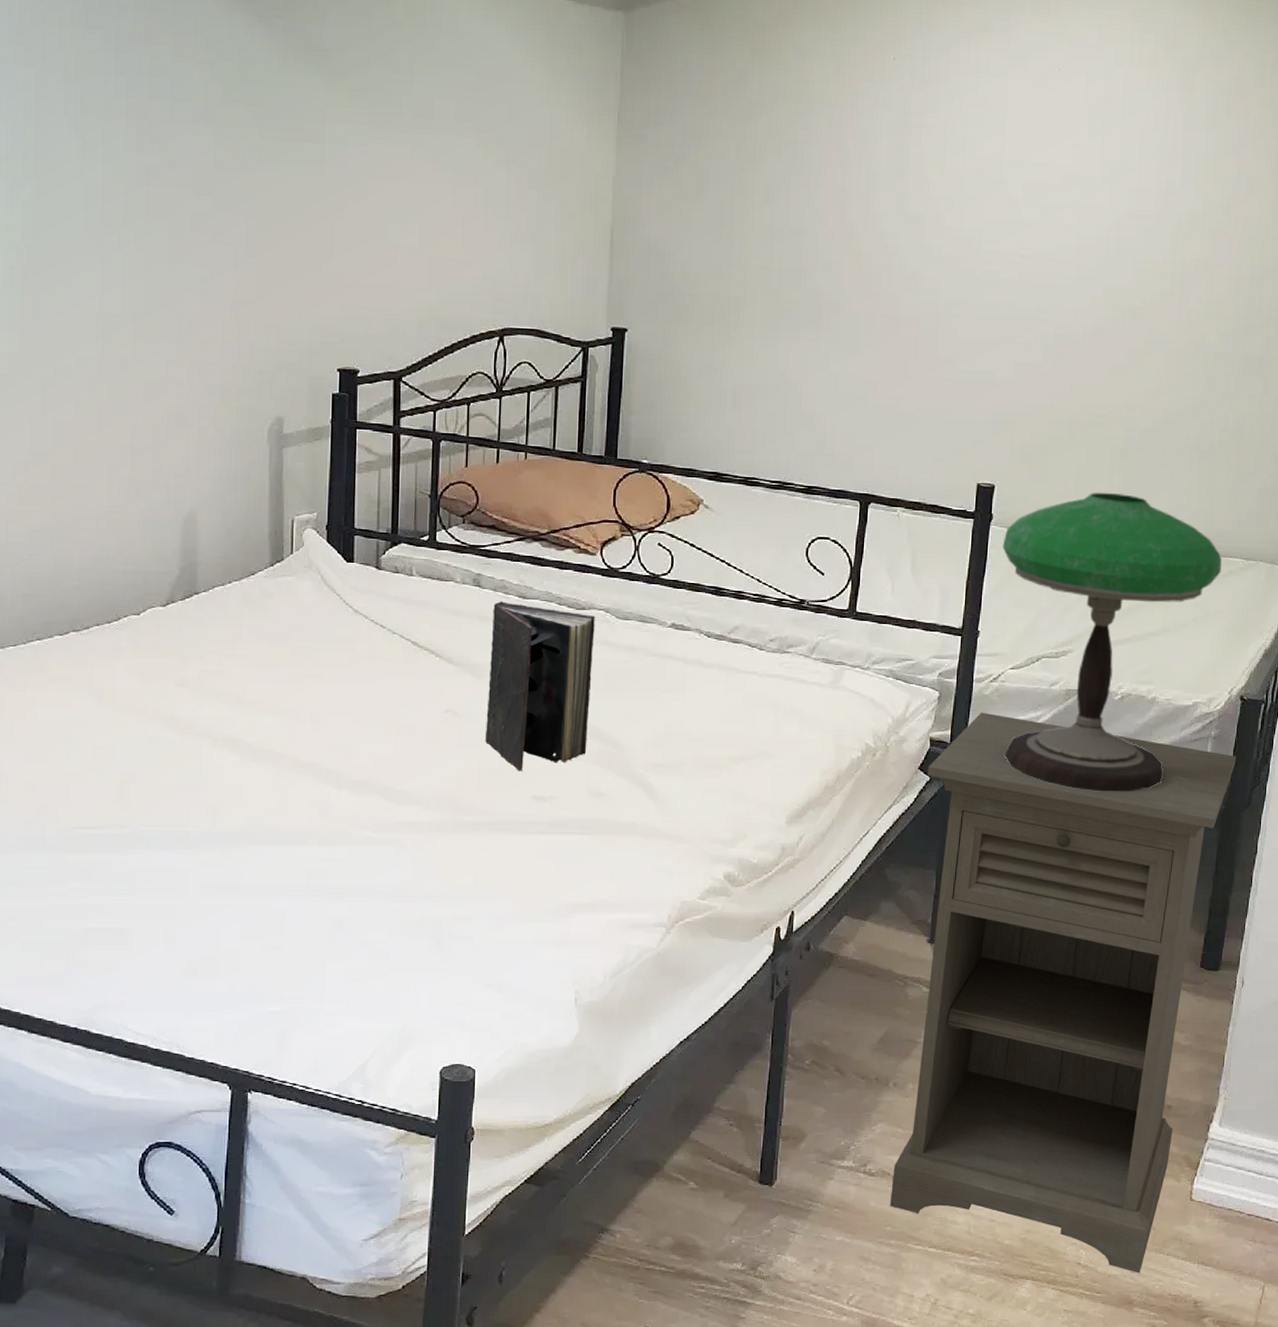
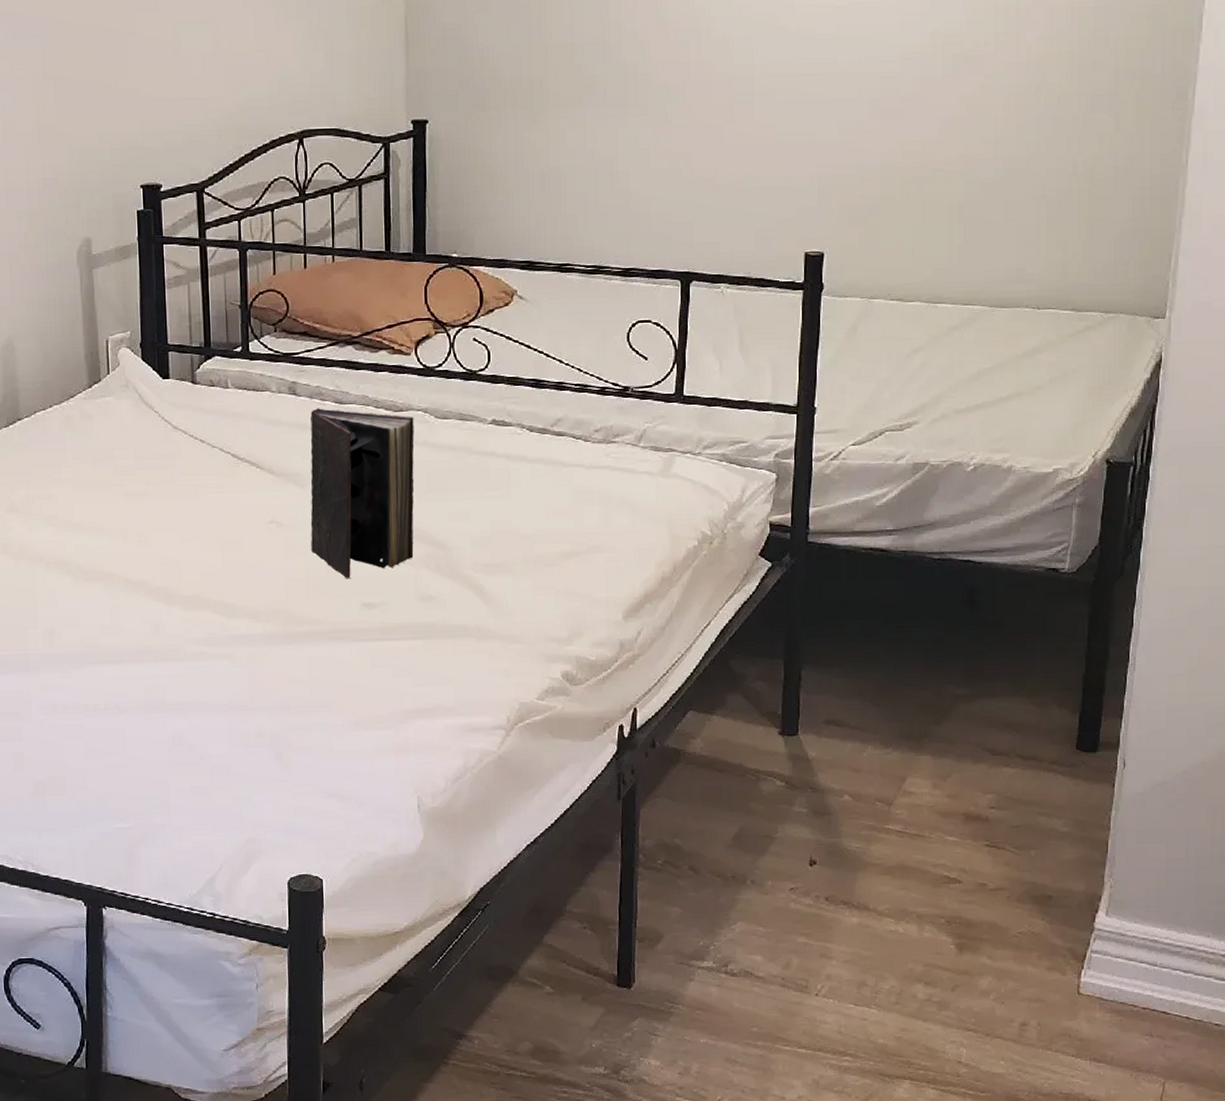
nightstand: present [890,712,1236,1273] -> none [755,492,1105,1071]
table lamp: present [1002,492,1222,792] -> none [836,251,1077,569]

